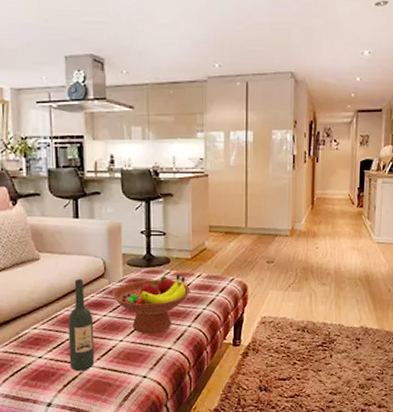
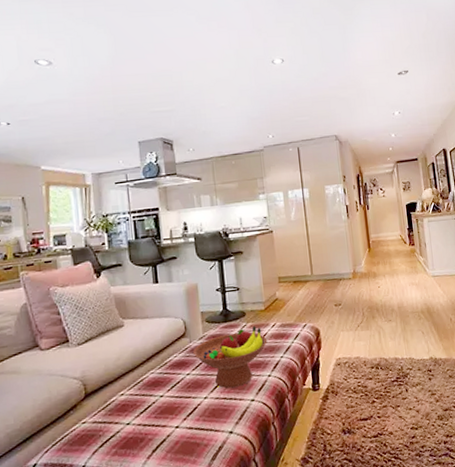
wine bottle: present [68,279,95,372] -> none [153,341,182,435]

